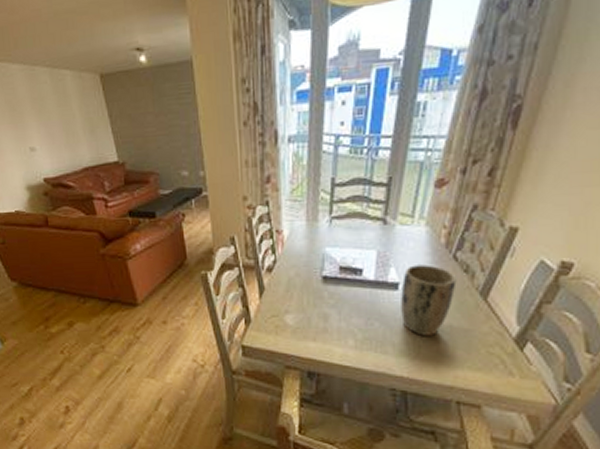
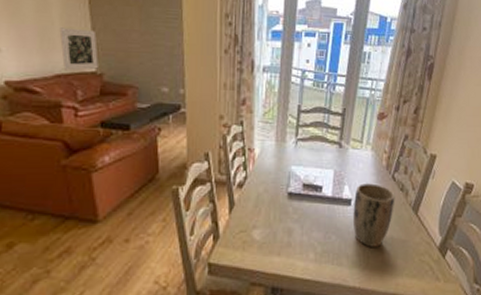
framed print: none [80,118,120,163] -> present [59,27,99,71]

